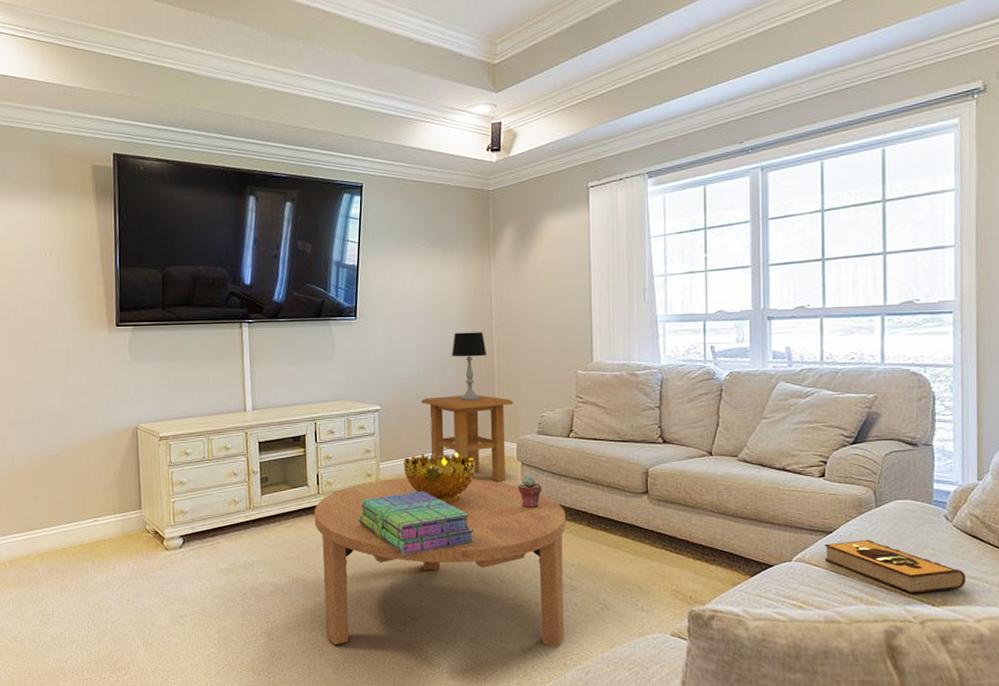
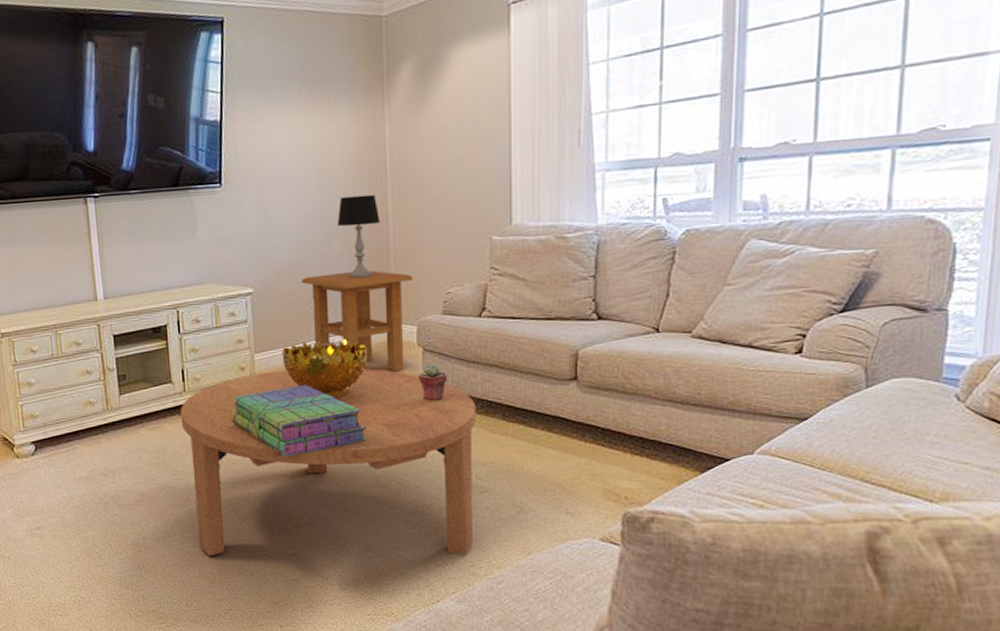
hardback book: present [824,539,966,594] -> none [795,426,977,488]

